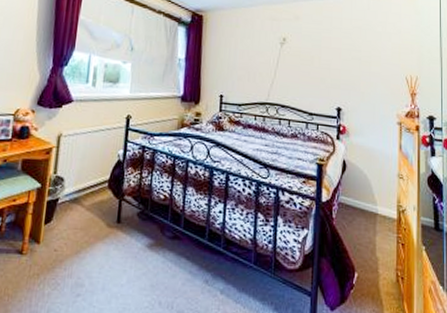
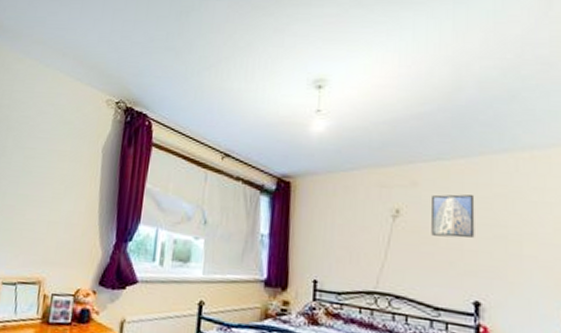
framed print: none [308,26,340,60] -> present [431,194,475,238]

